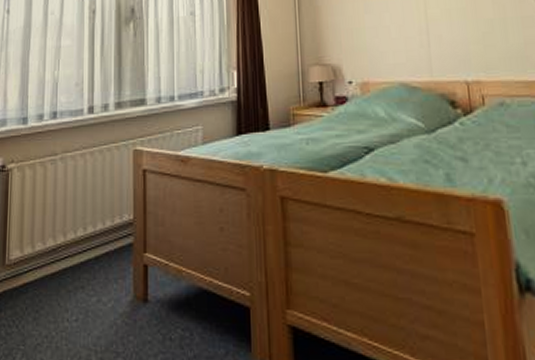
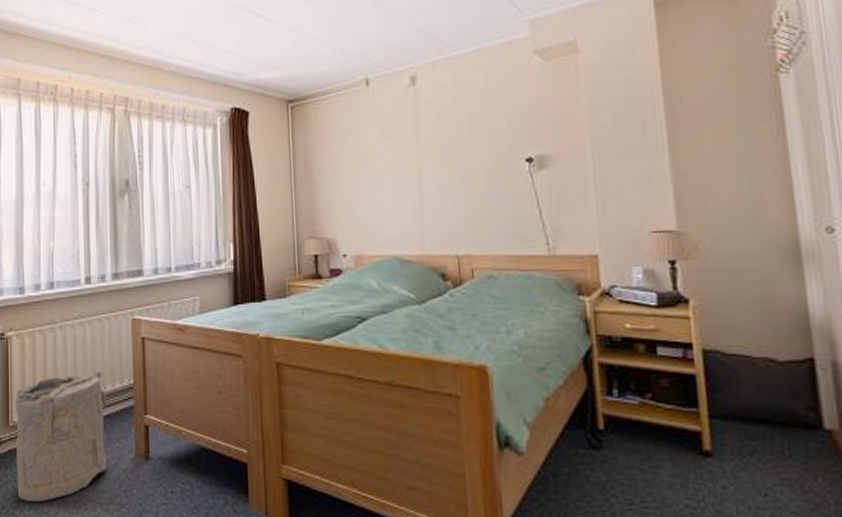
laundry hamper: none [10,205,106,349] -> present [14,371,107,502]

